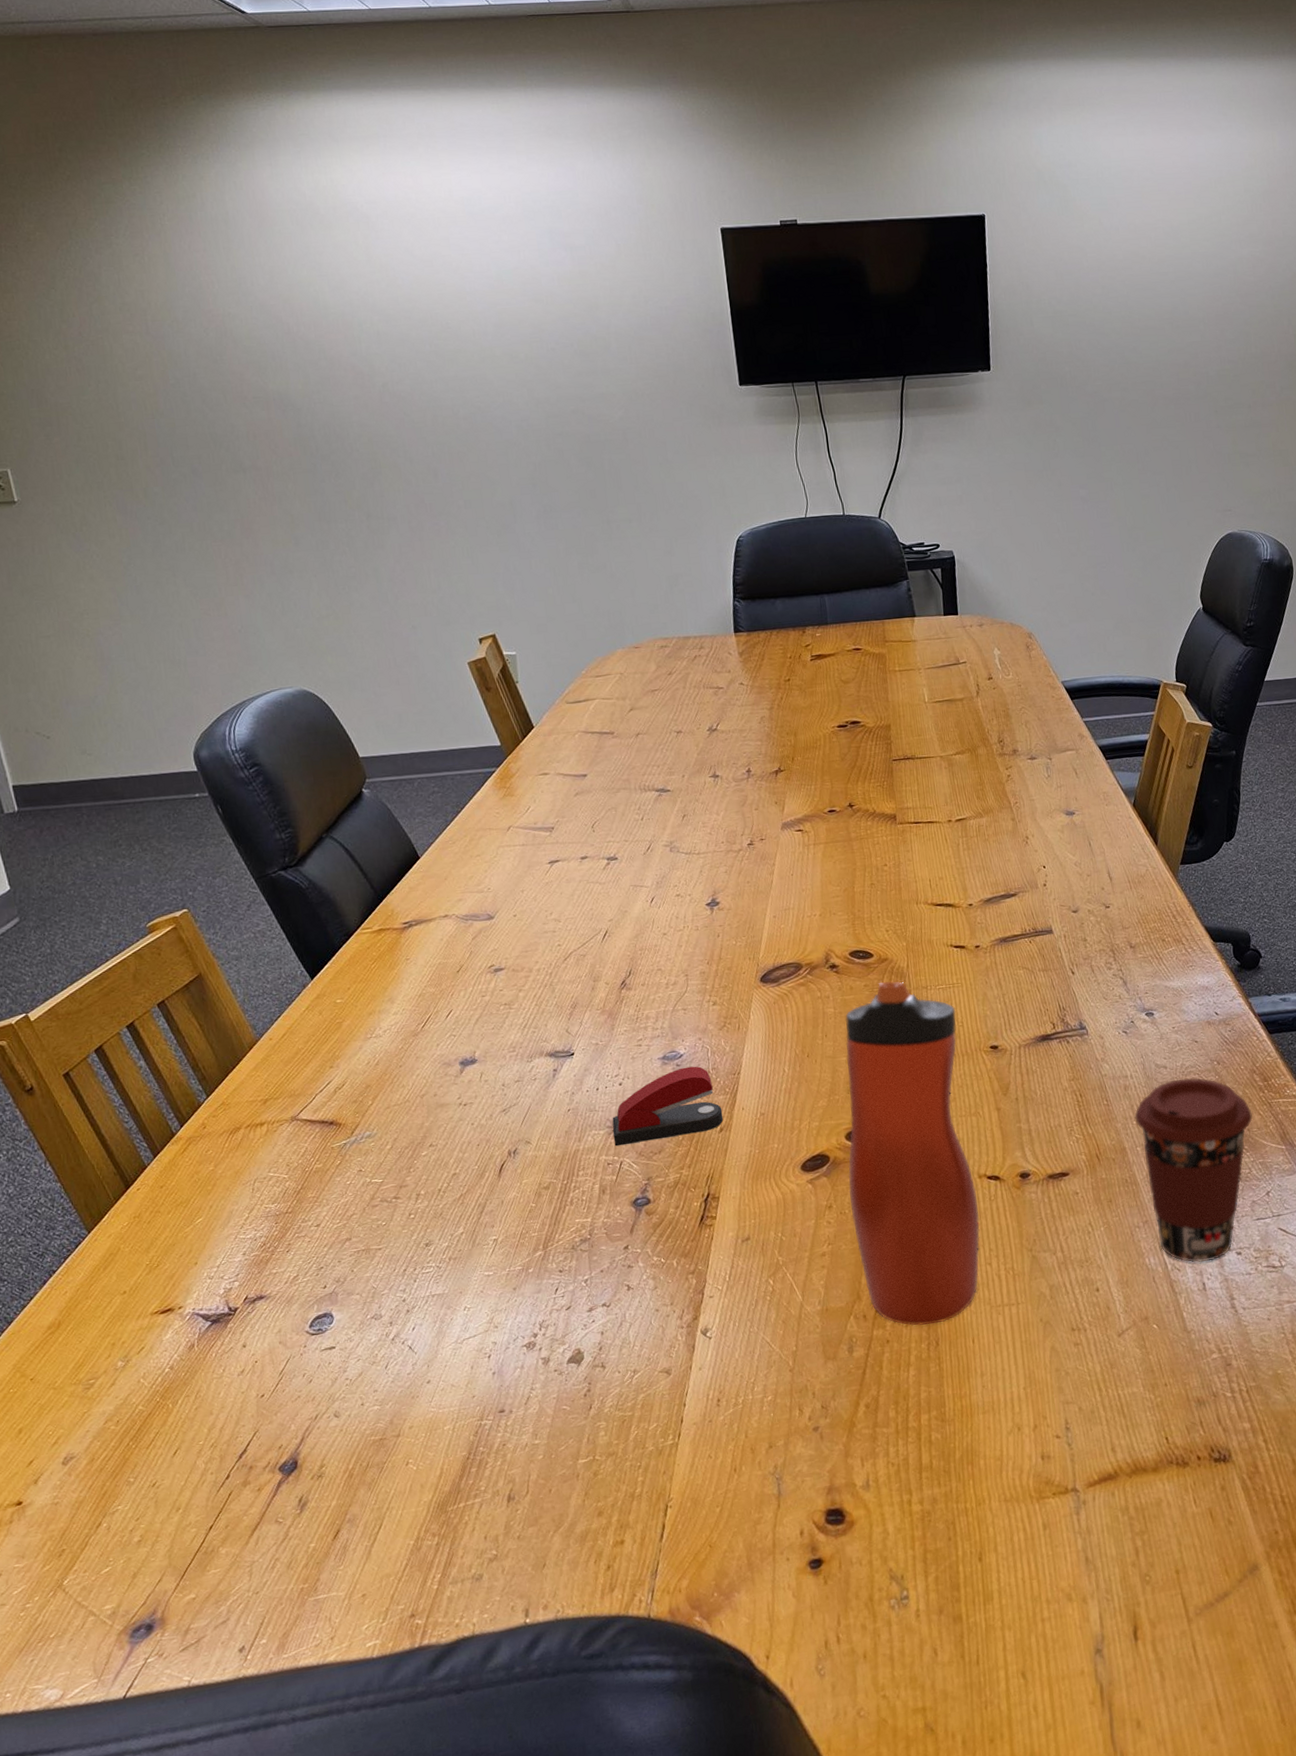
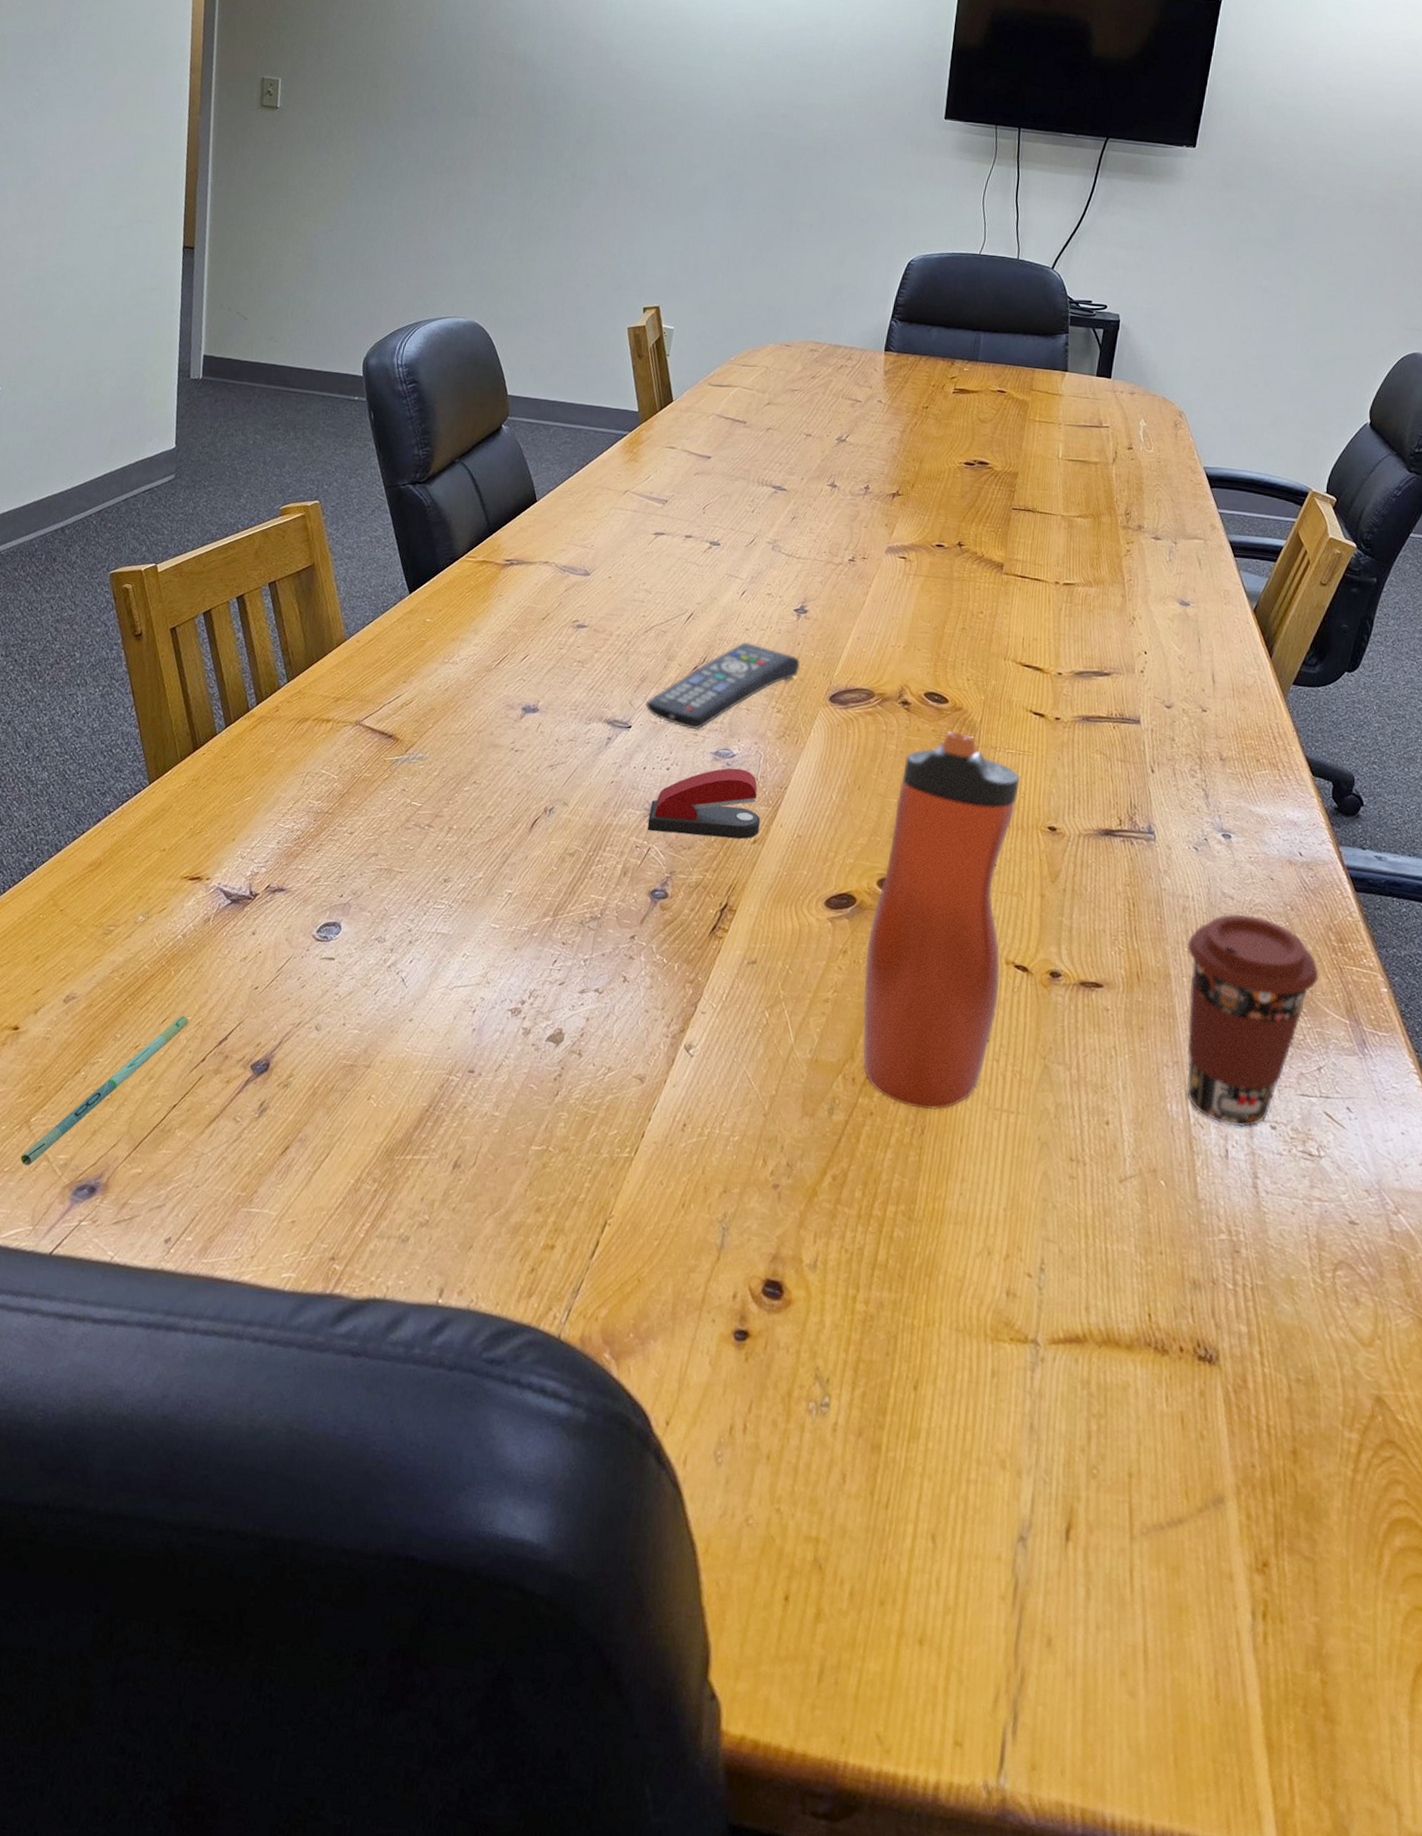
pen: none [64,1442,202,1627] -> present [20,1015,189,1166]
remote control: none [583,945,726,1042] -> present [646,641,801,730]

